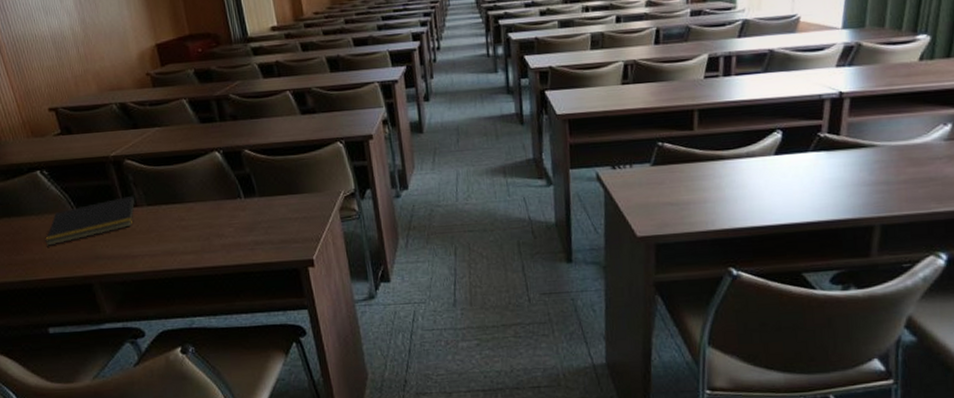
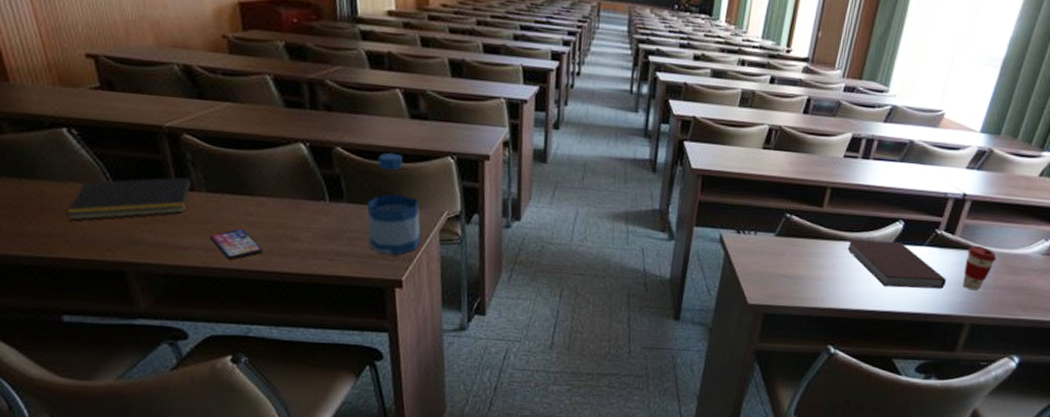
smartphone: none [153,233,197,262] -> present [209,228,264,260]
bottle: none [276,147,324,239] -> present [367,152,421,255]
notebook: none [726,152,842,199] -> present [846,239,946,290]
coffee cup: none [858,142,893,190] -> present [963,245,996,291]

